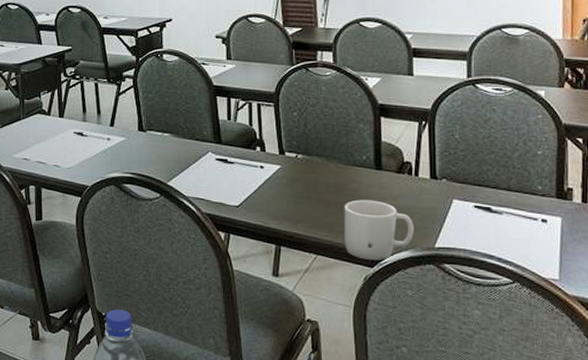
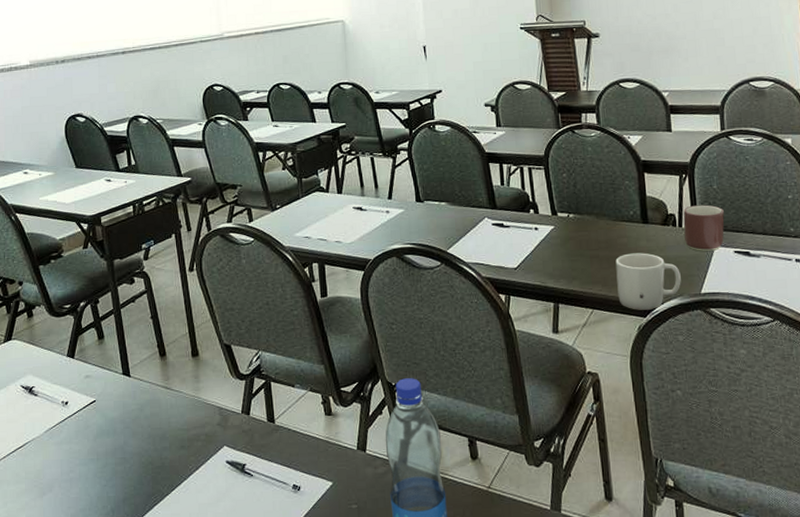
mug: none [420,154,466,205] -> present [683,204,725,252]

